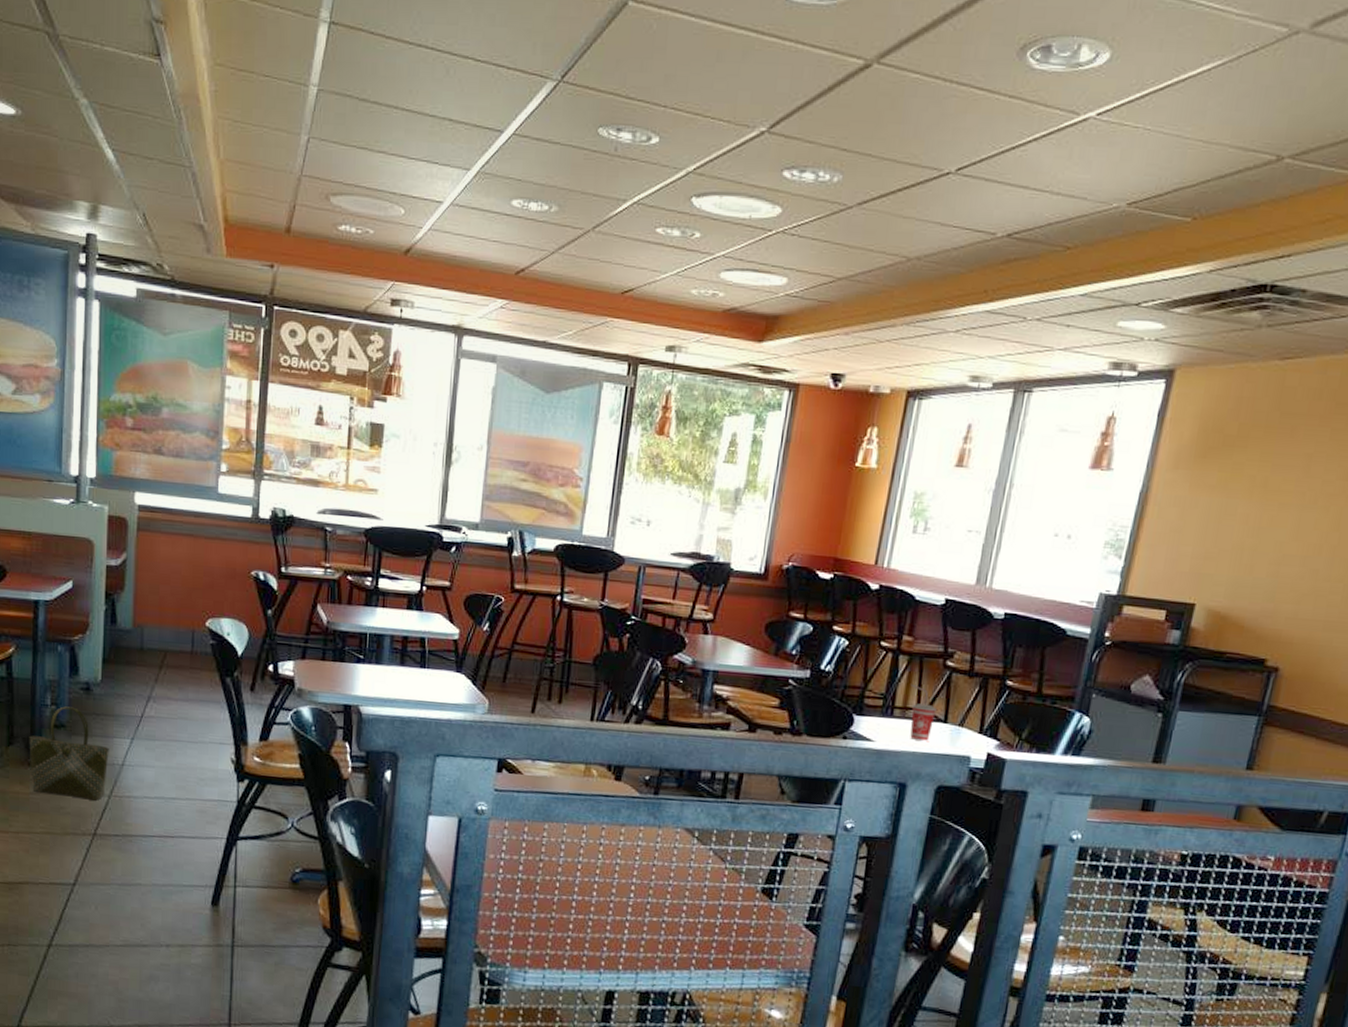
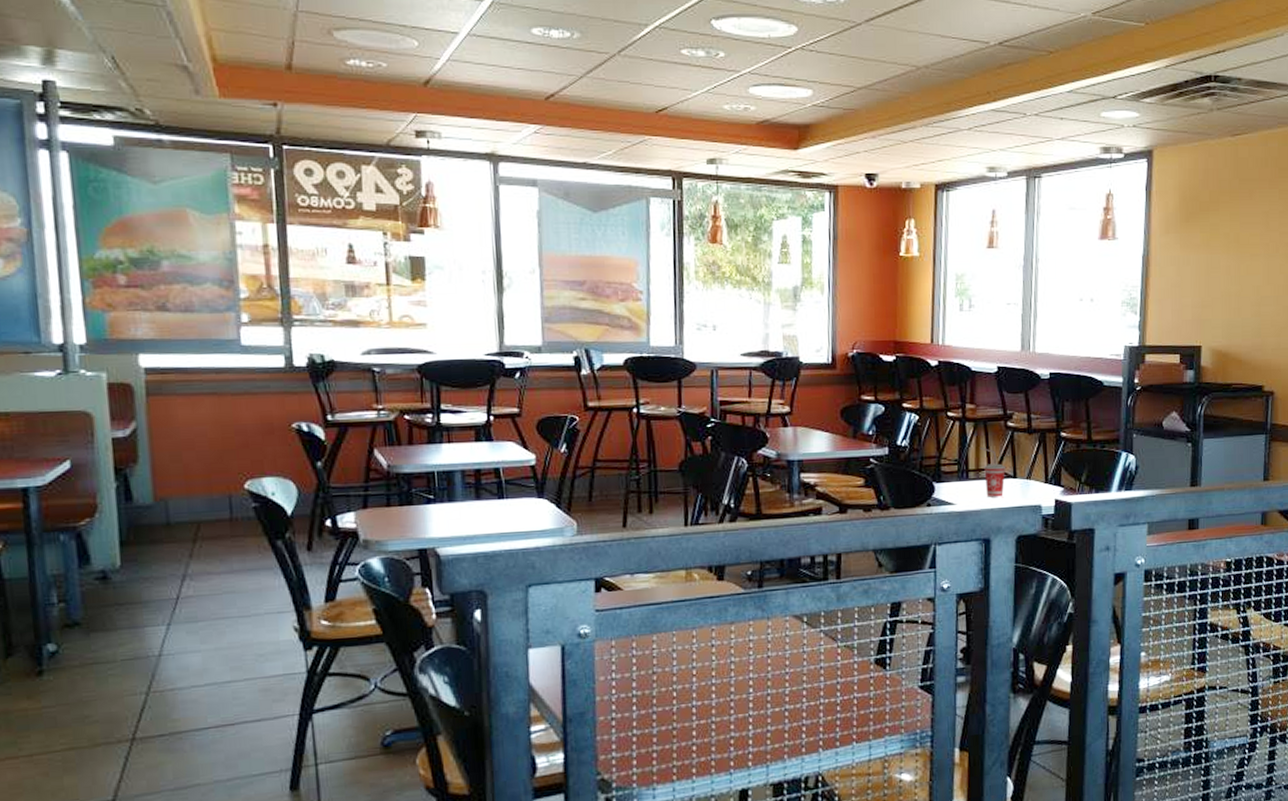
shopping bag: present [29,706,109,801] -> none [33,601,141,705]

